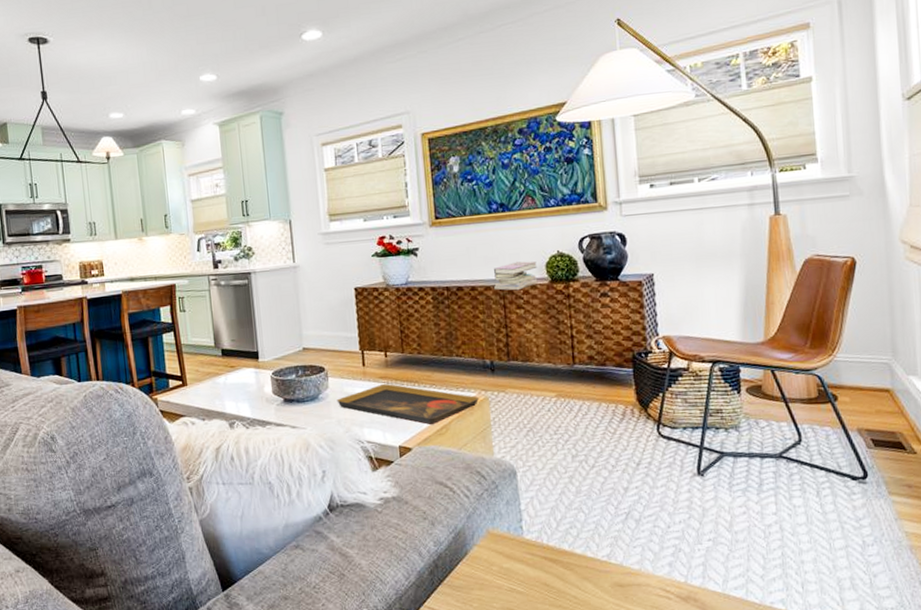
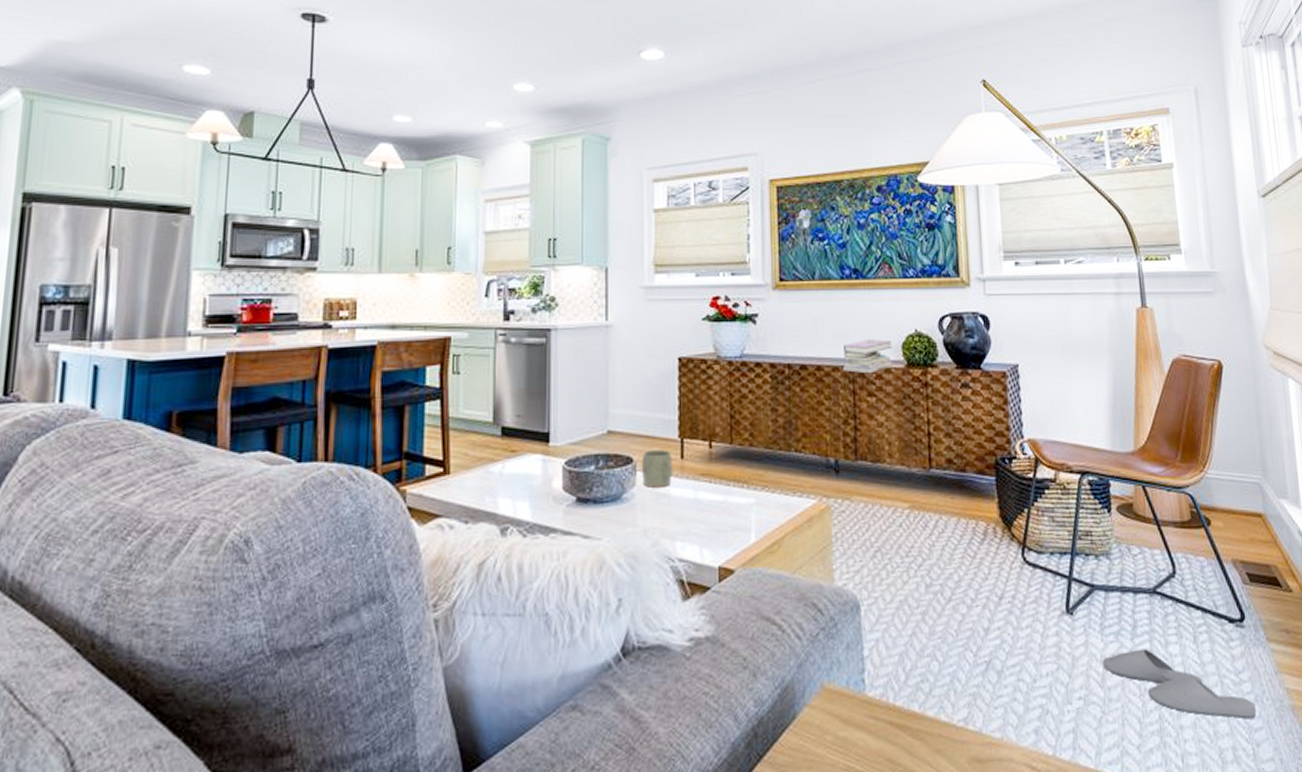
mug: none [331,360,358,389] -> present [641,450,673,488]
decorative tray: present [336,384,480,424] -> none [644,483,820,539]
slippers: none [730,501,875,556] -> present [1102,649,1257,719]

